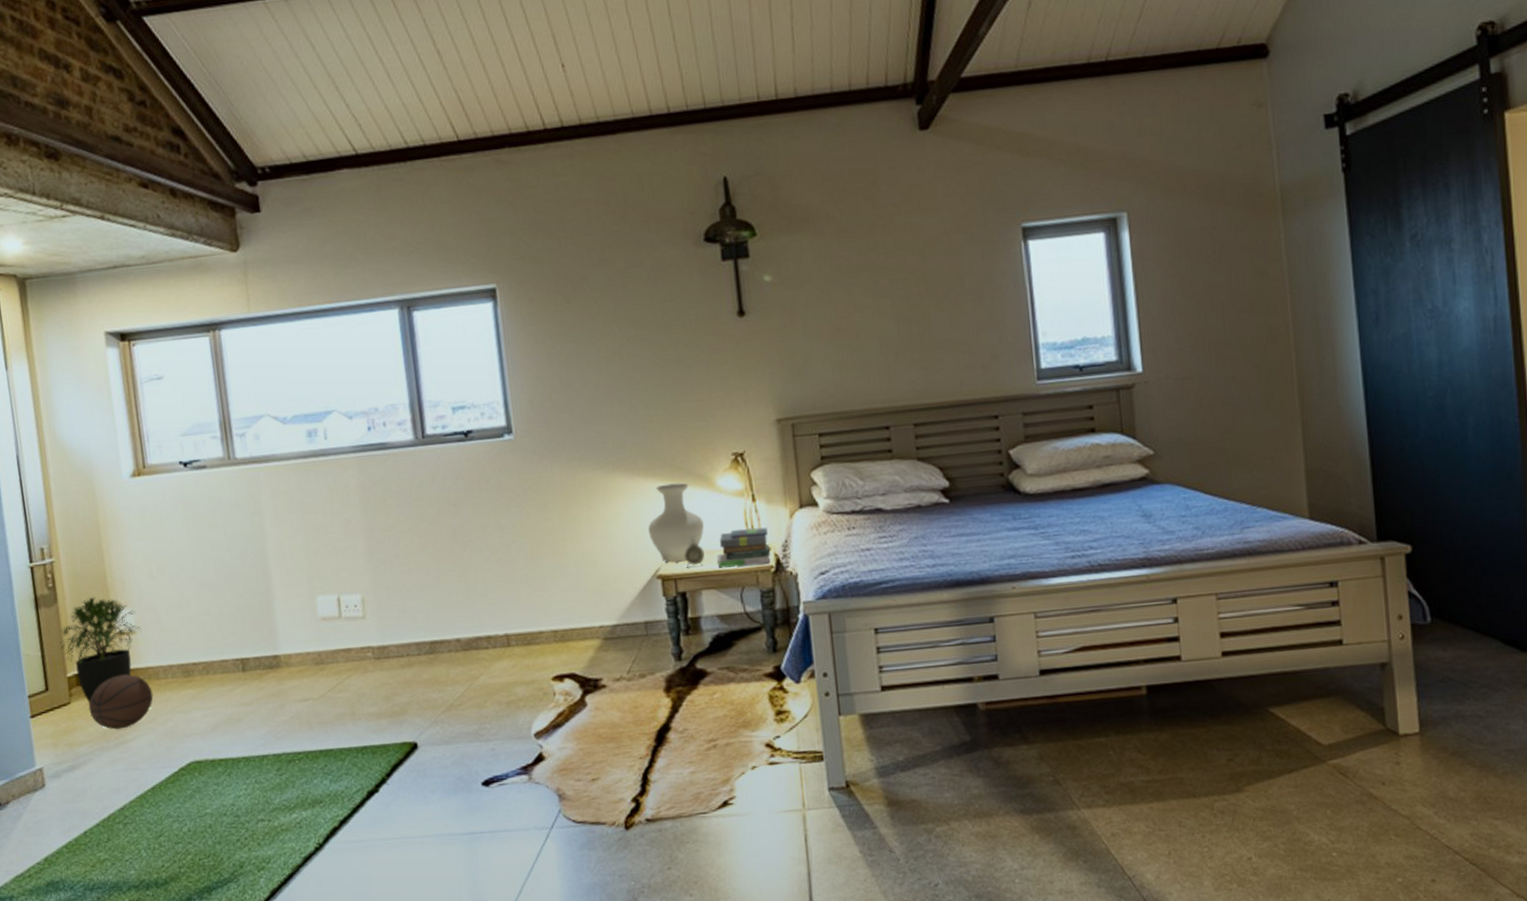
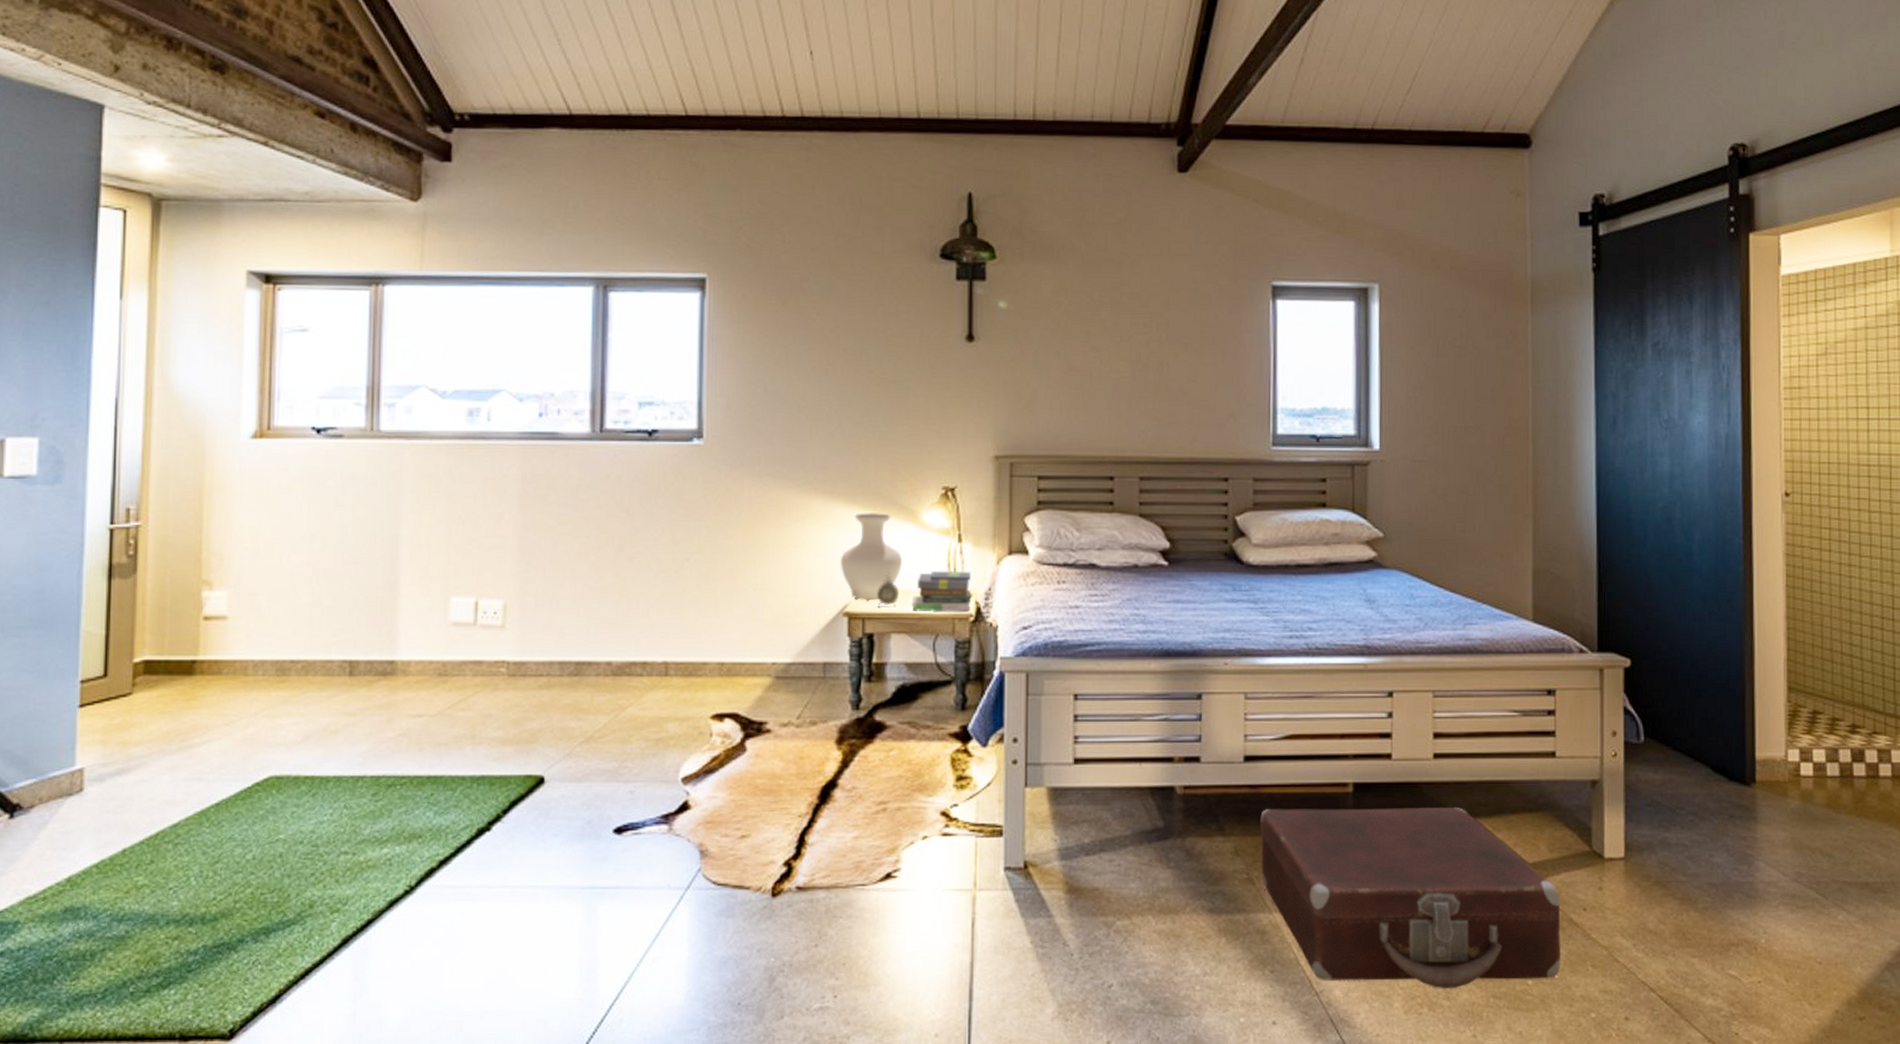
potted plant: present [60,596,143,703] -> none [131,571,236,696]
basketball: present [89,674,153,730] -> none [154,666,236,730]
suitcase: none [1060,700,1364,866] -> present [1260,808,1562,988]

